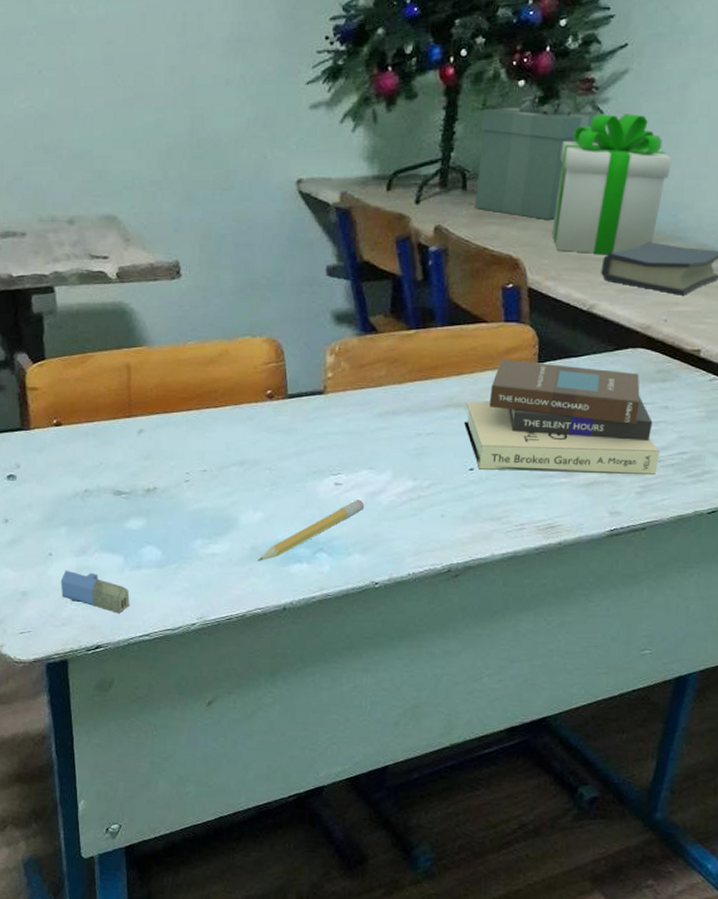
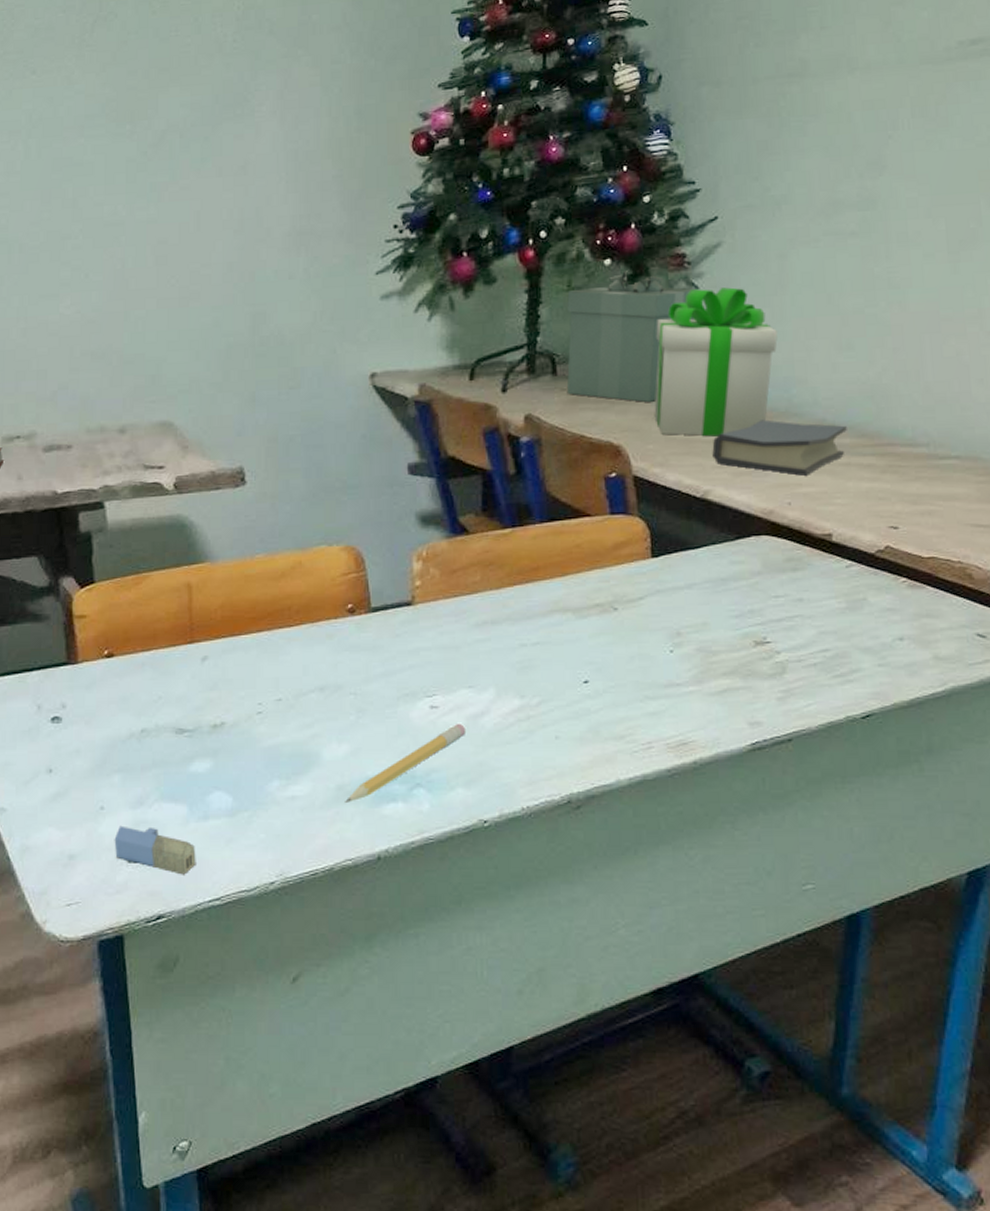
books: present [464,359,660,475] -> none [573,555,799,681]

